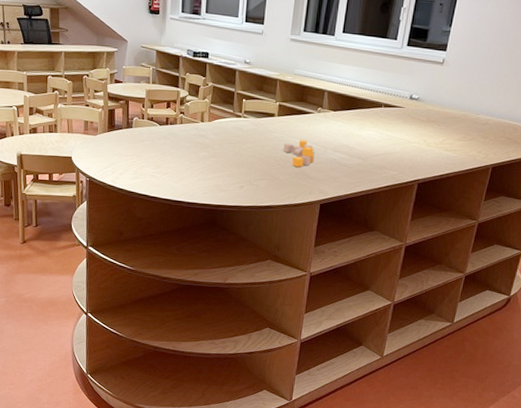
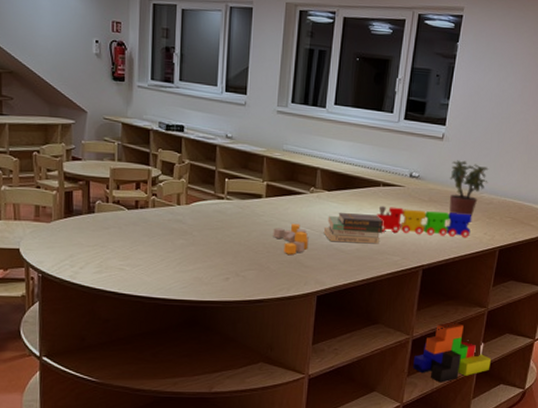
books: none [328,131,383,160] -> present [323,213,383,244]
toy train: none [377,124,468,156] -> present [377,205,472,239]
toy blocks: none [405,231,480,286] -> present [413,321,492,383]
potted plant: none [446,83,486,144] -> present [450,160,489,225]

